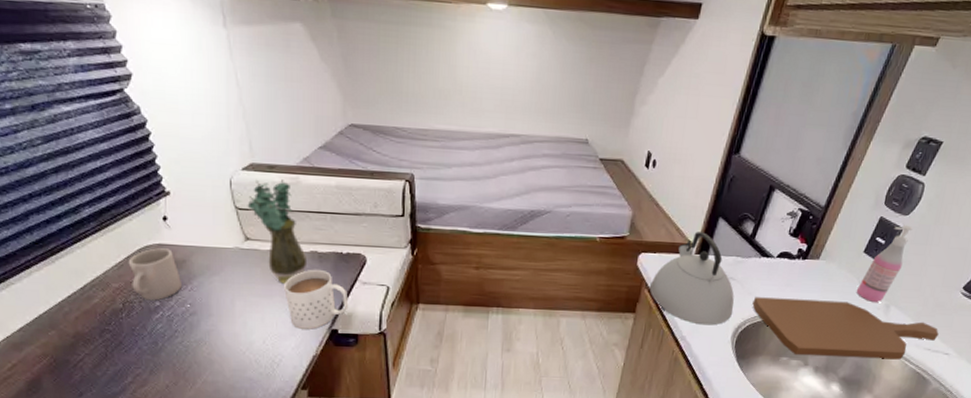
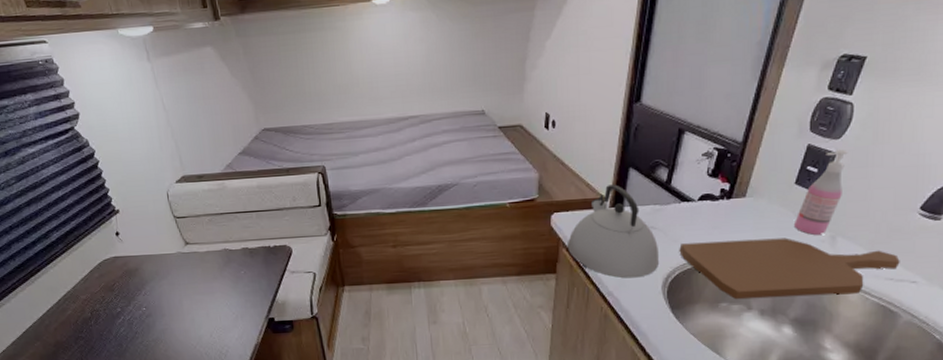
cup: present [128,248,183,301] -> none [91,260,138,308]
vase: present [247,179,308,284] -> none [183,186,241,281]
mug: present [284,269,349,329] -> none [223,263,282,320]

